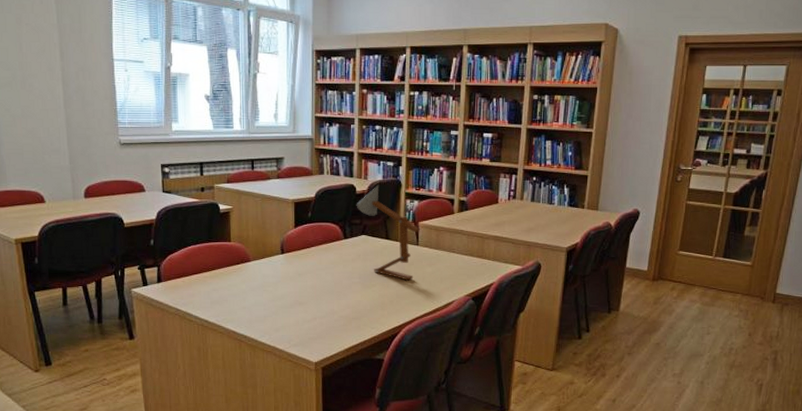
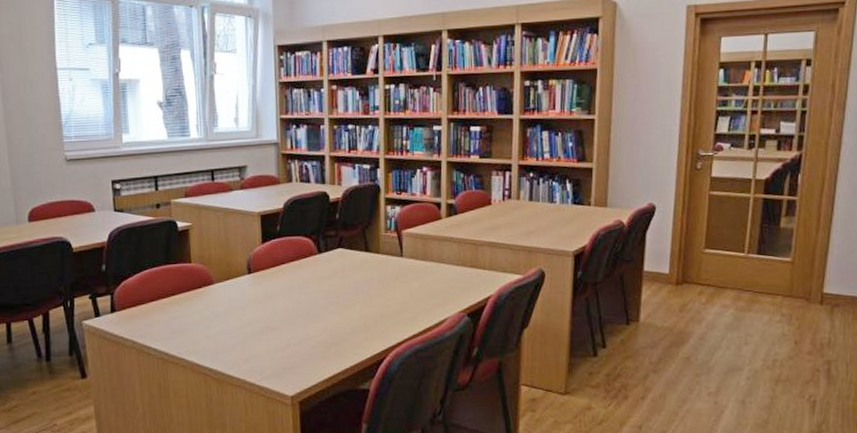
desk lamp: present [356,184,420,281] -> none [330,190,403,298]

